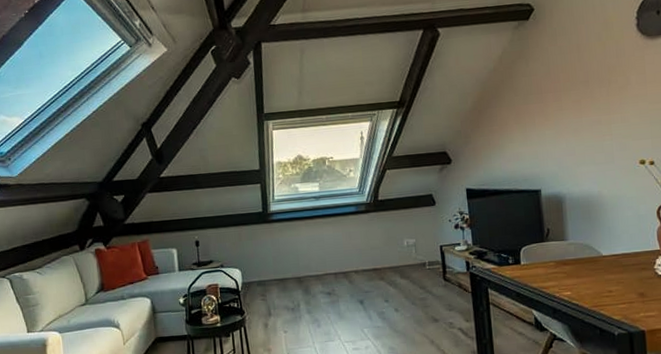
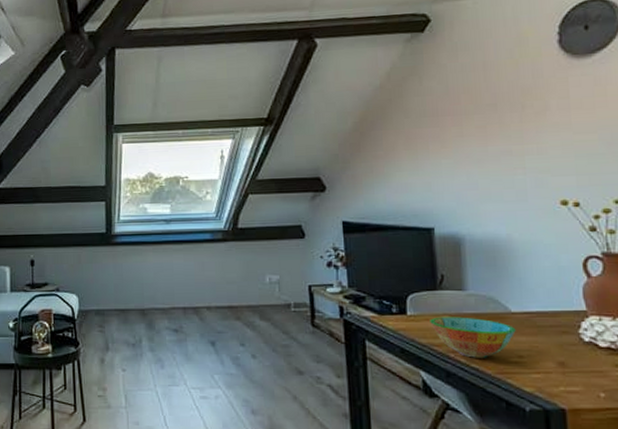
bowl: none [539,262,607,296] -> present [430,317,516,358]

